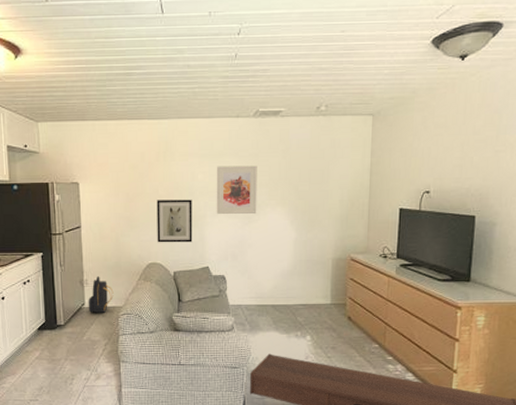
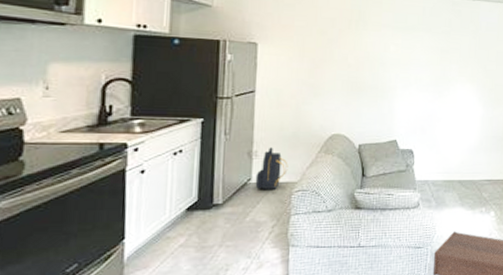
wall art: present [156,199,193,243] -> none [343,68,383,114]
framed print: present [216,165,257,215] -> none [407,39,449,90]

